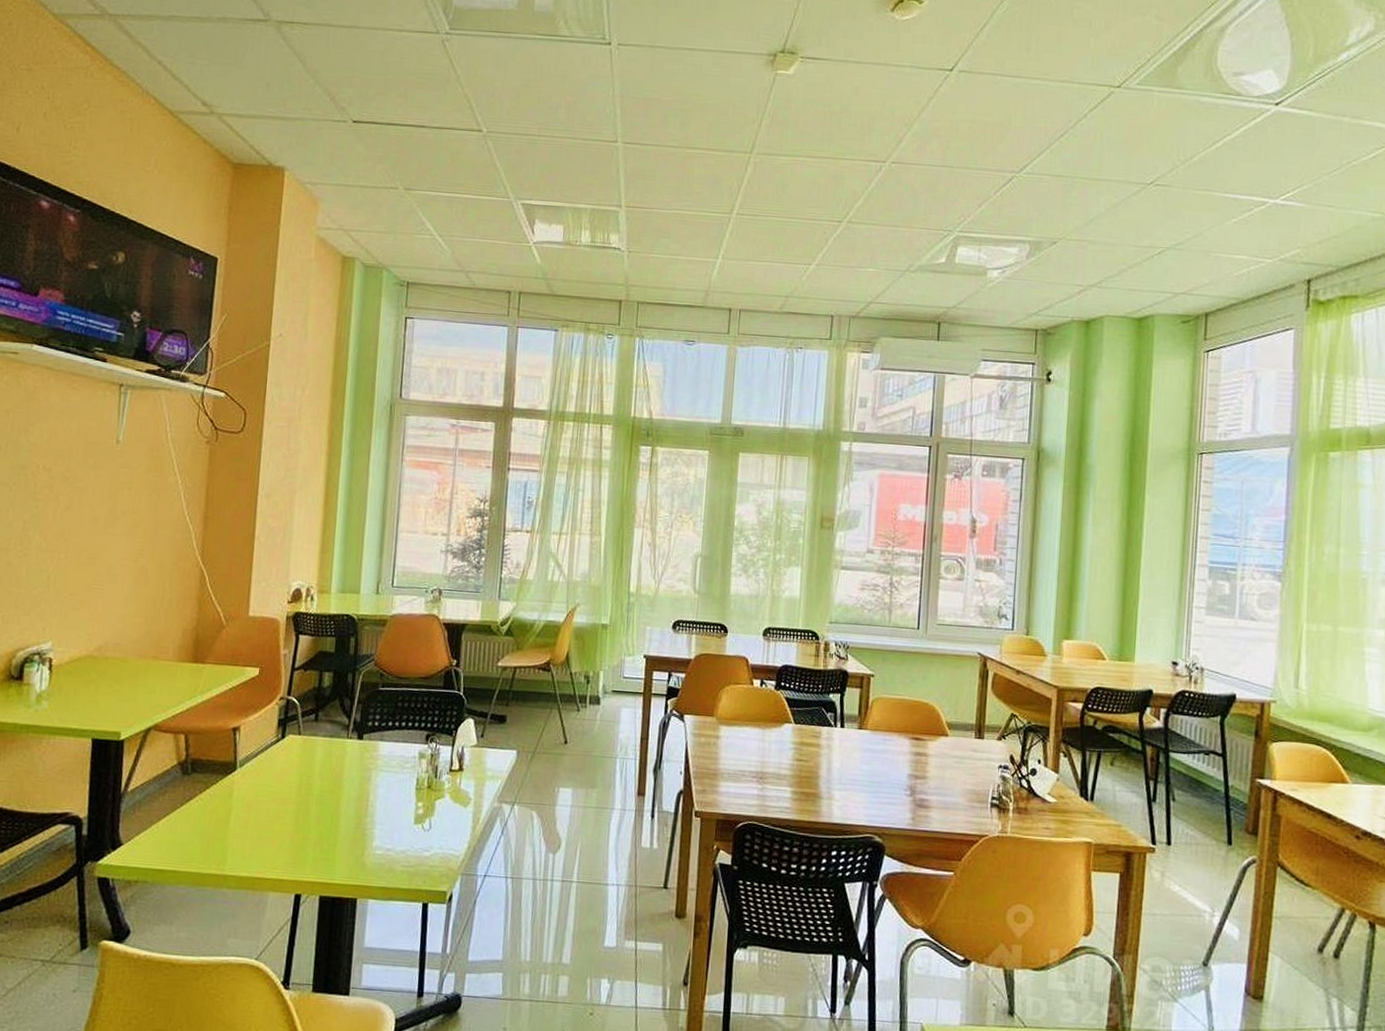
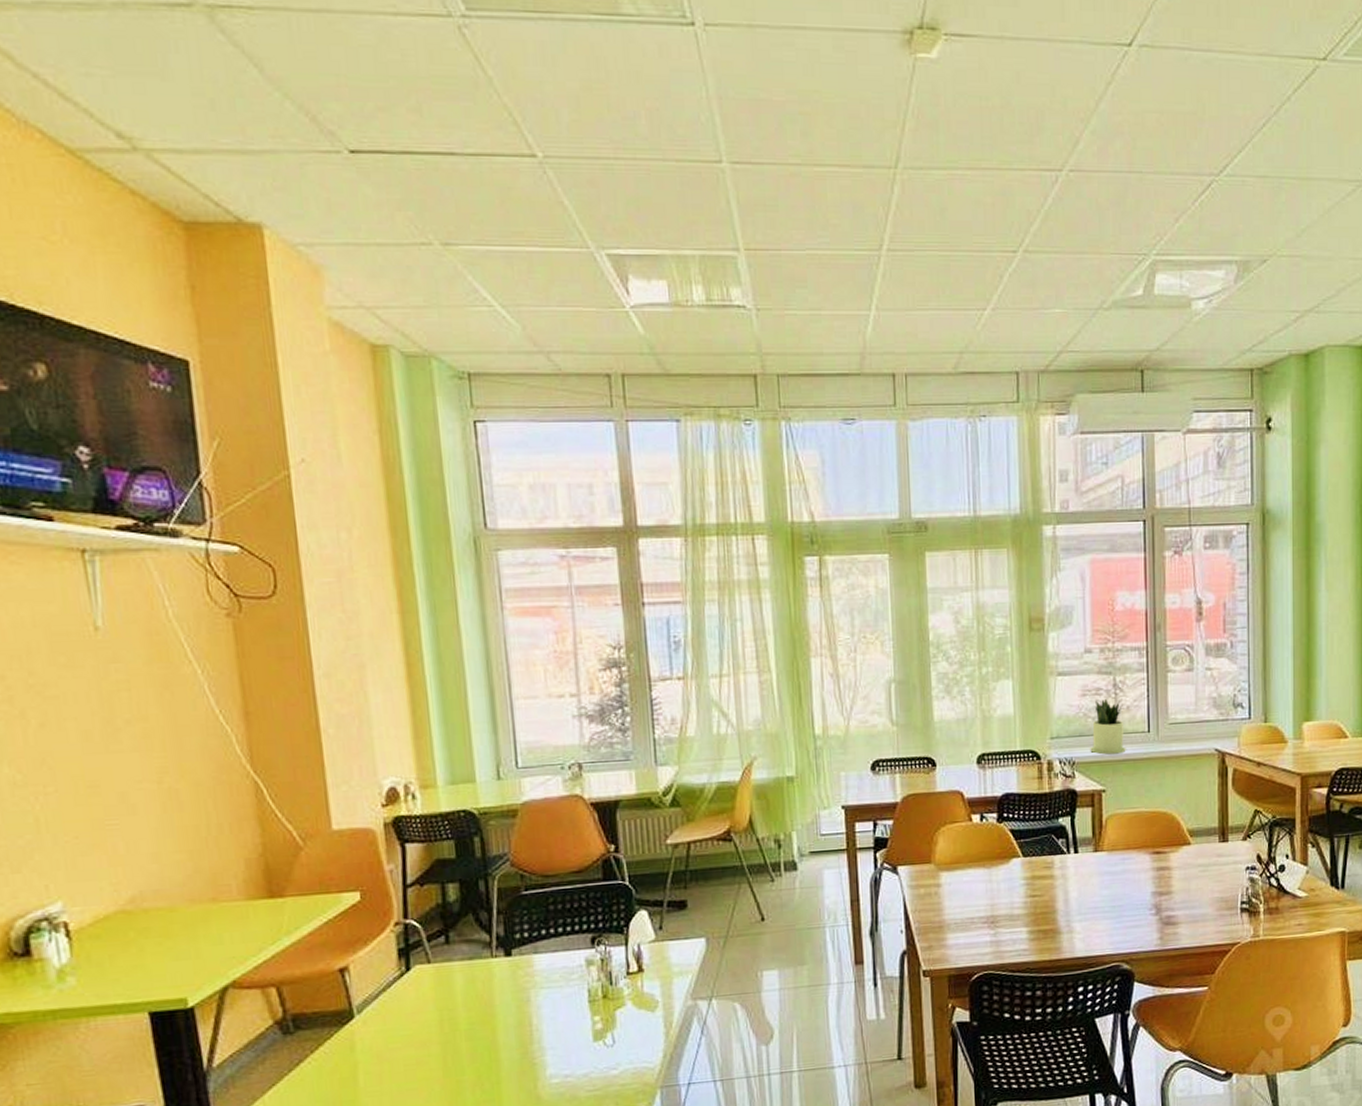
planter: none [864,595,896,646] -> present [1090,699,1126,756]

